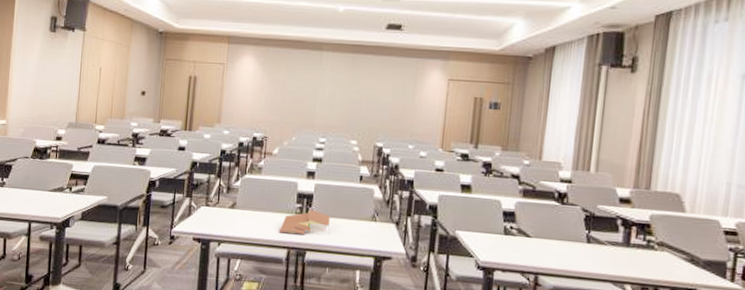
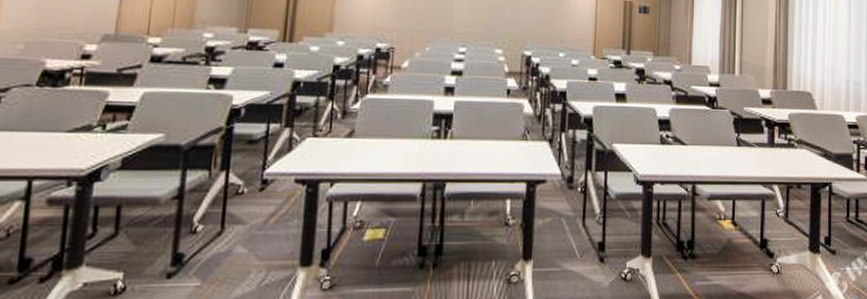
papers: present [279,209,330,235] -> none [412,131,474,164]

